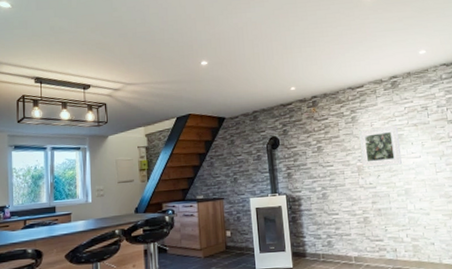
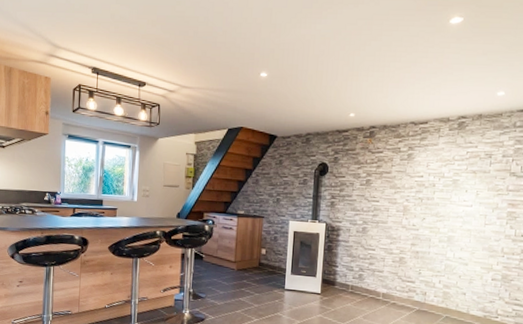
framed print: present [358,125,402,168] -> none [409,168,454,211]

